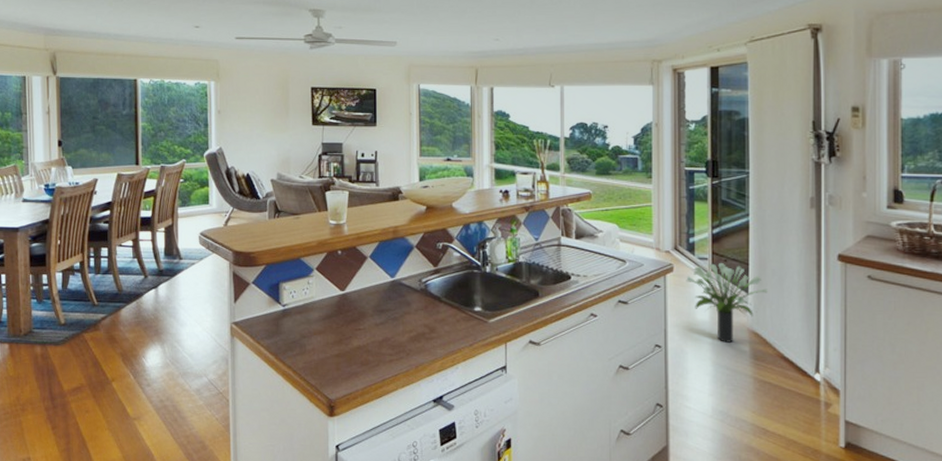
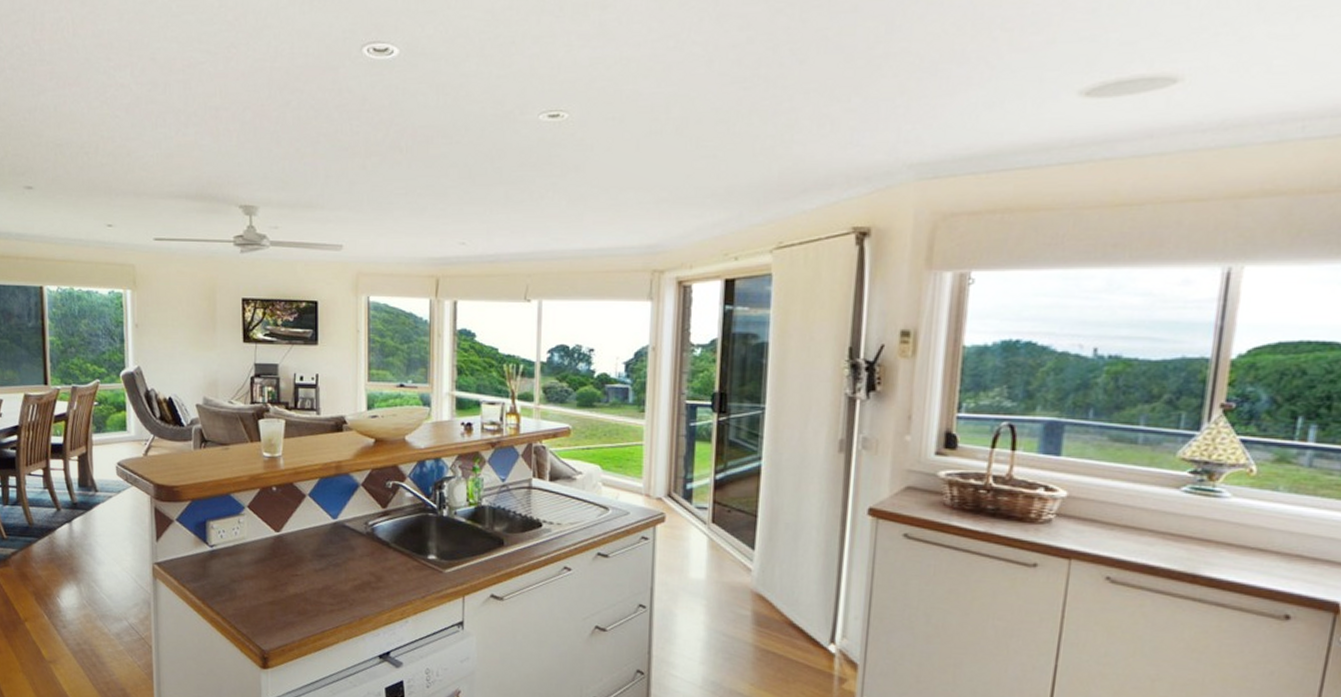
potted plant: present [686,262,768,343] -> none [679,513,779,606]

